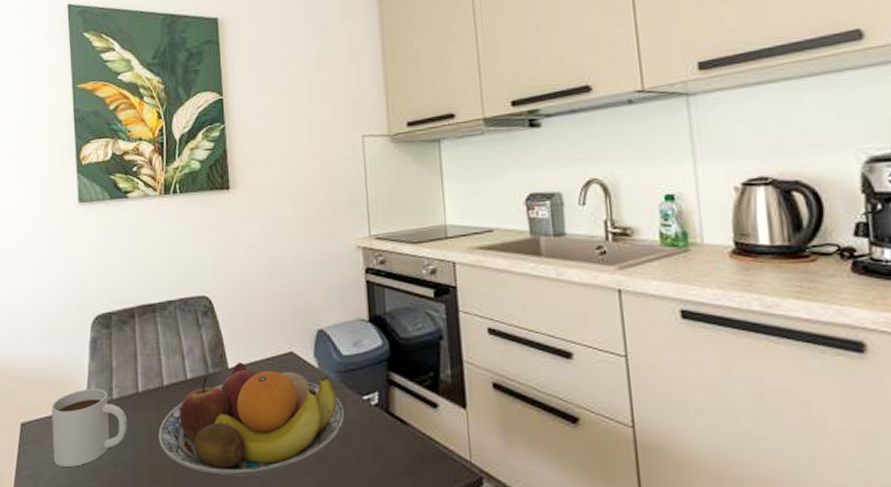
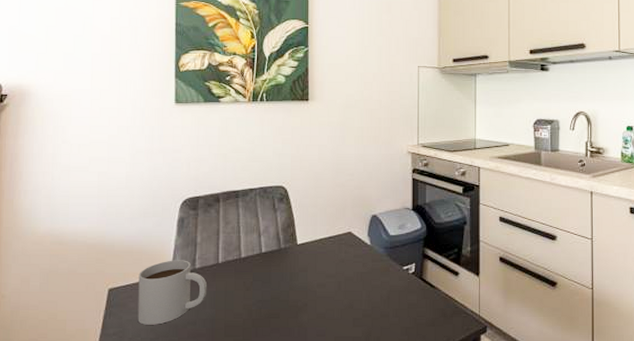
fruit bowl: present [158,361,344,477] -> none [234,239,387,330]

